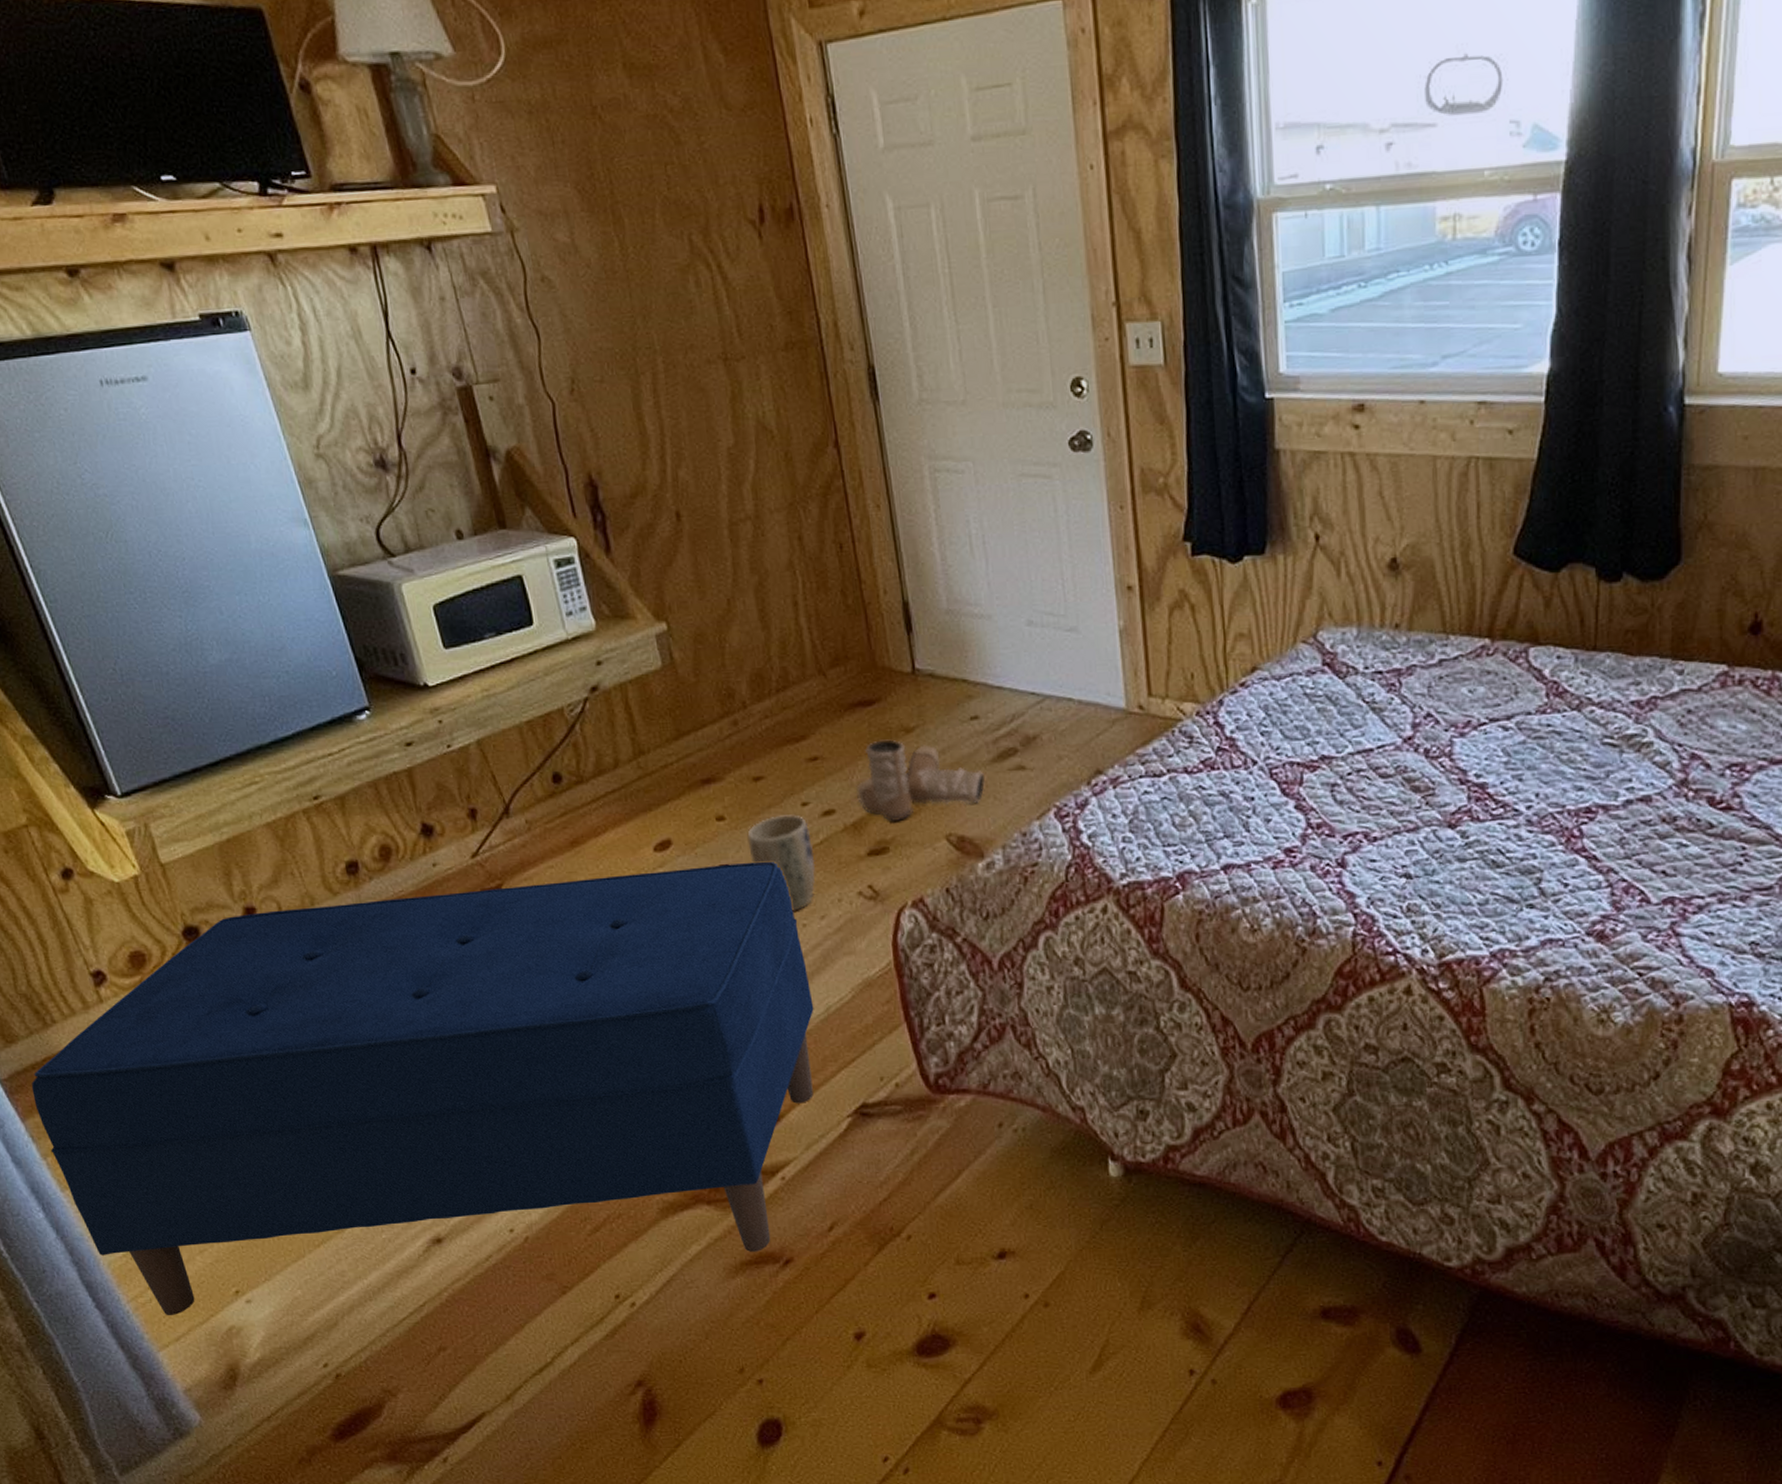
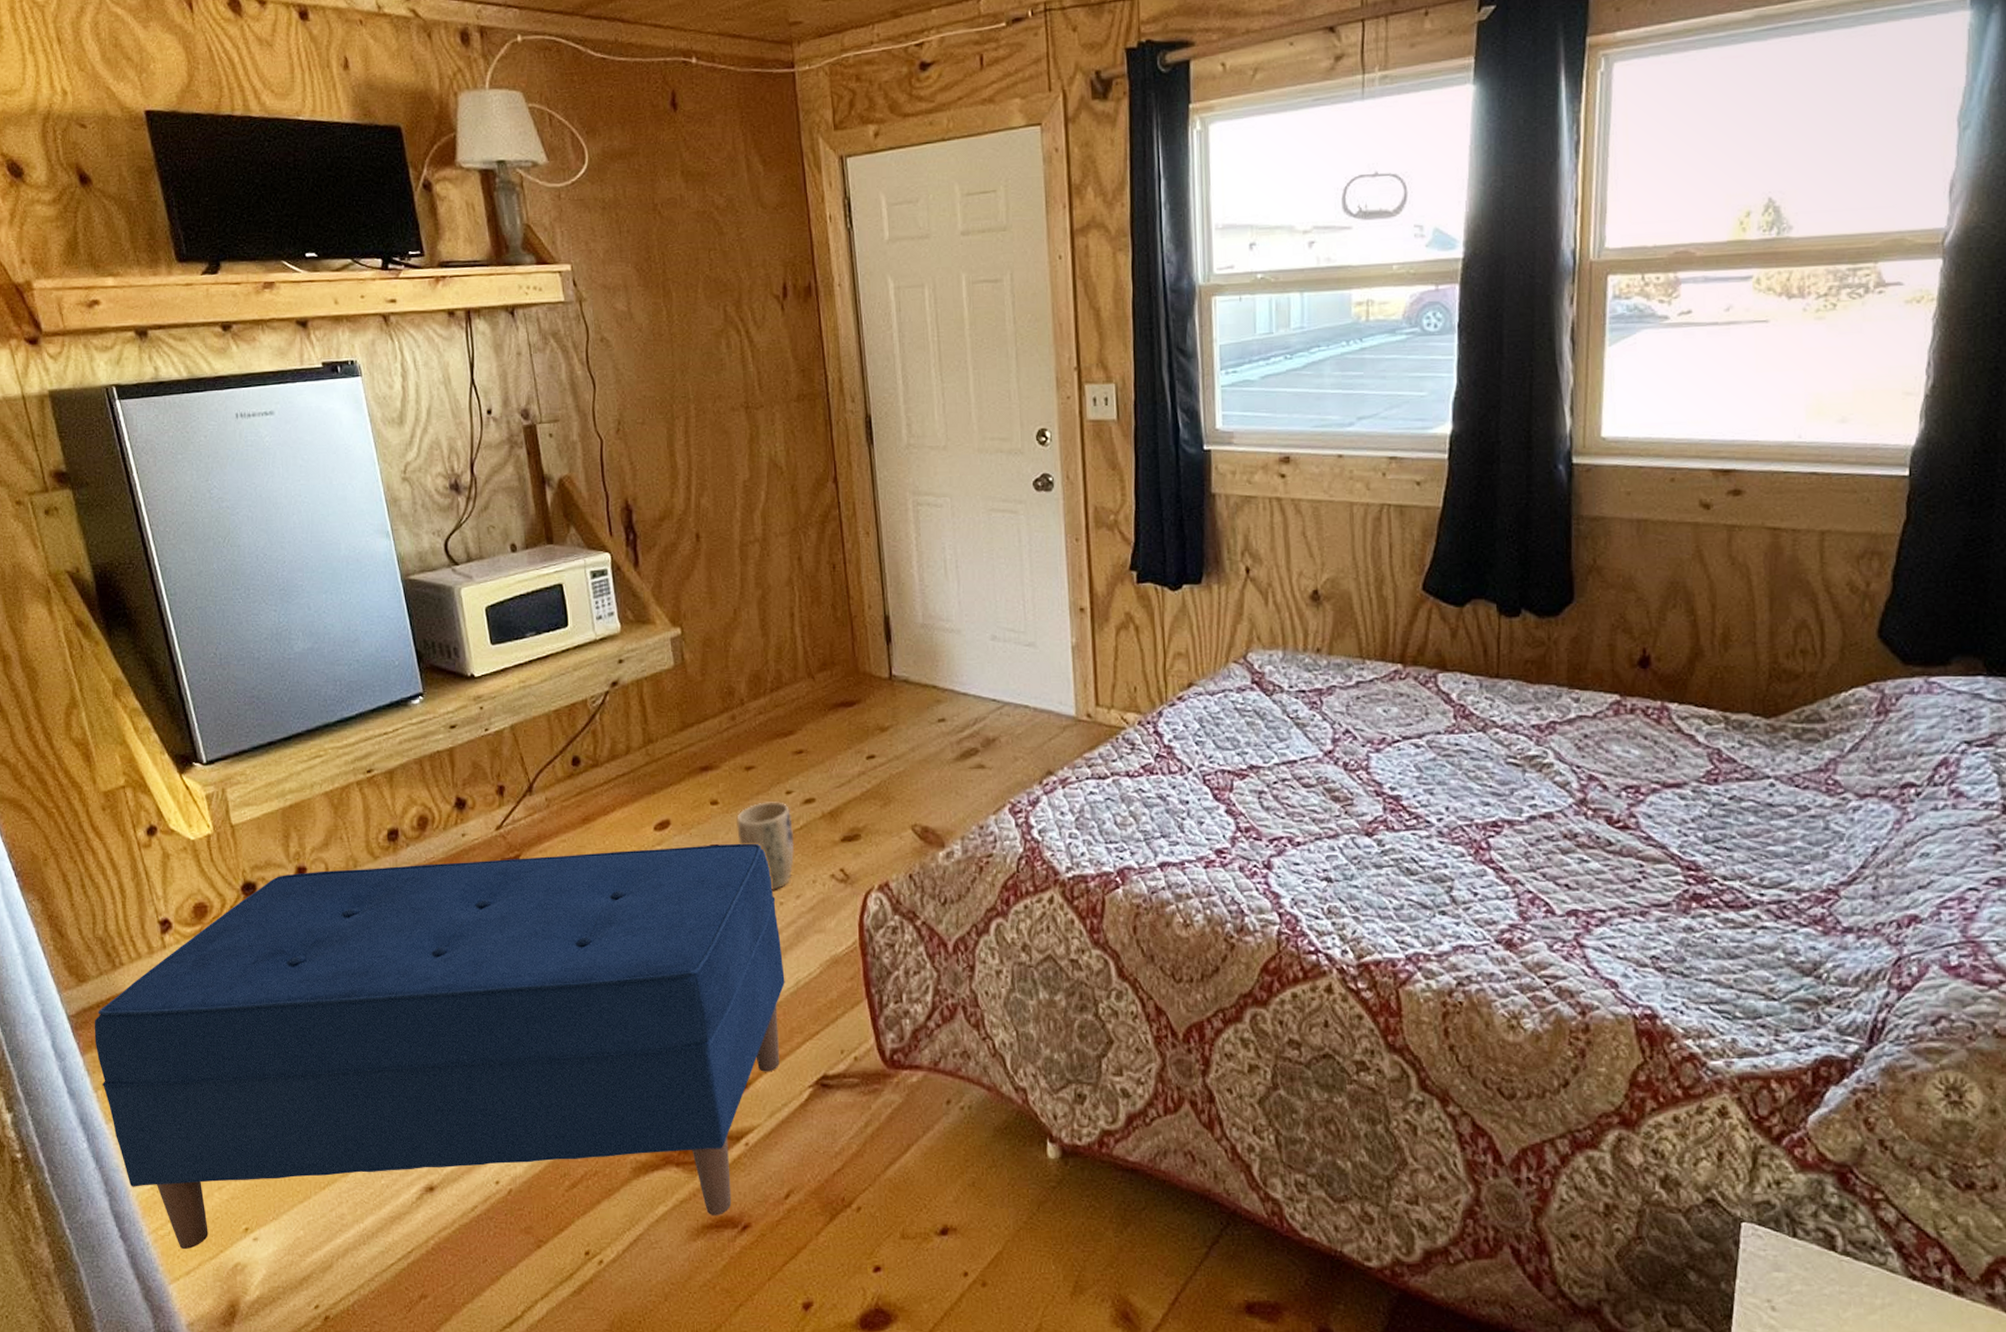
boots: present [856,739,986,821] -> none [835,737,949,811]

